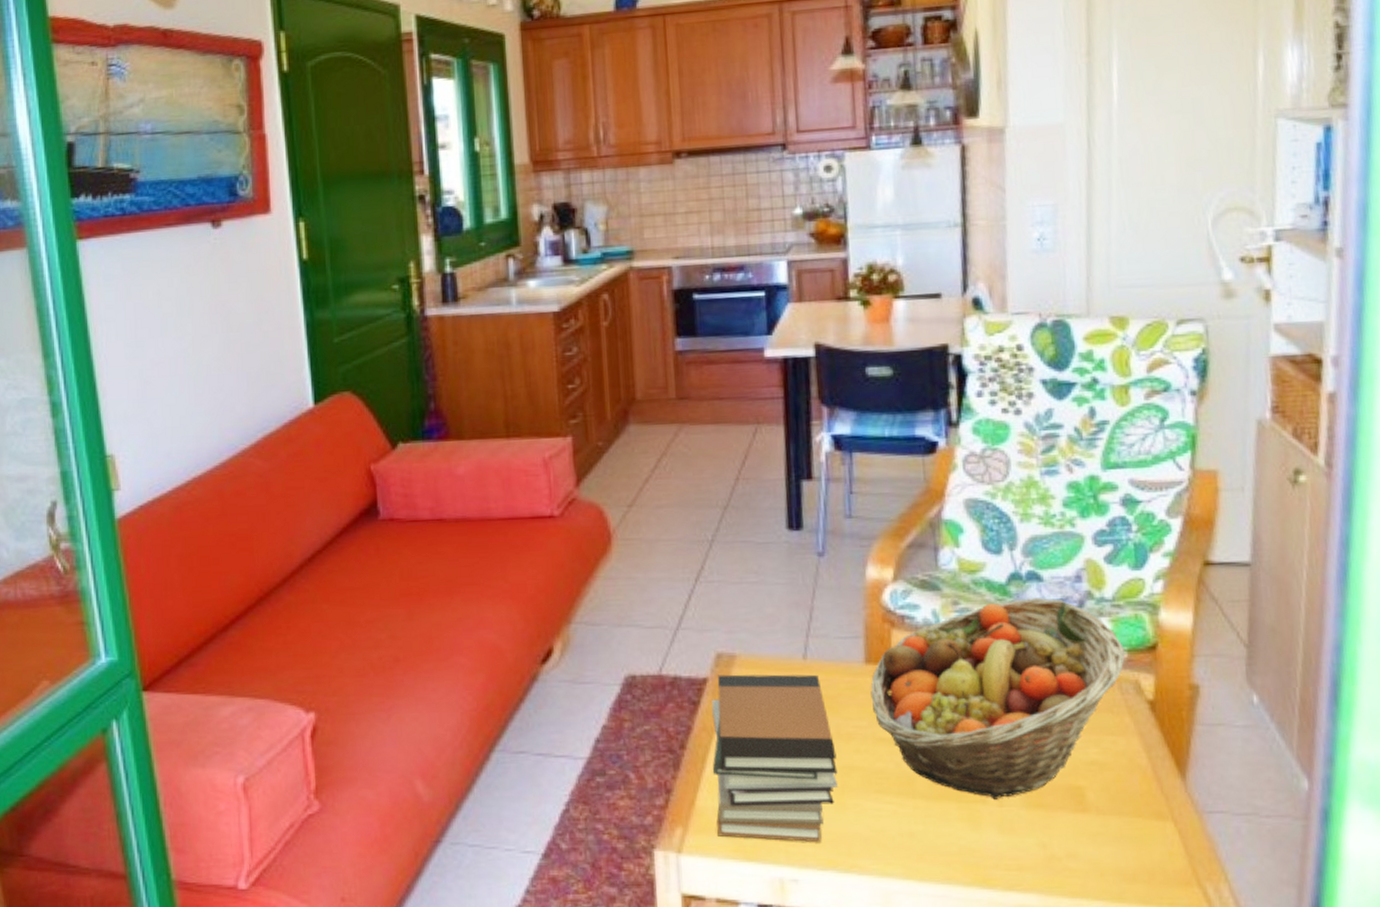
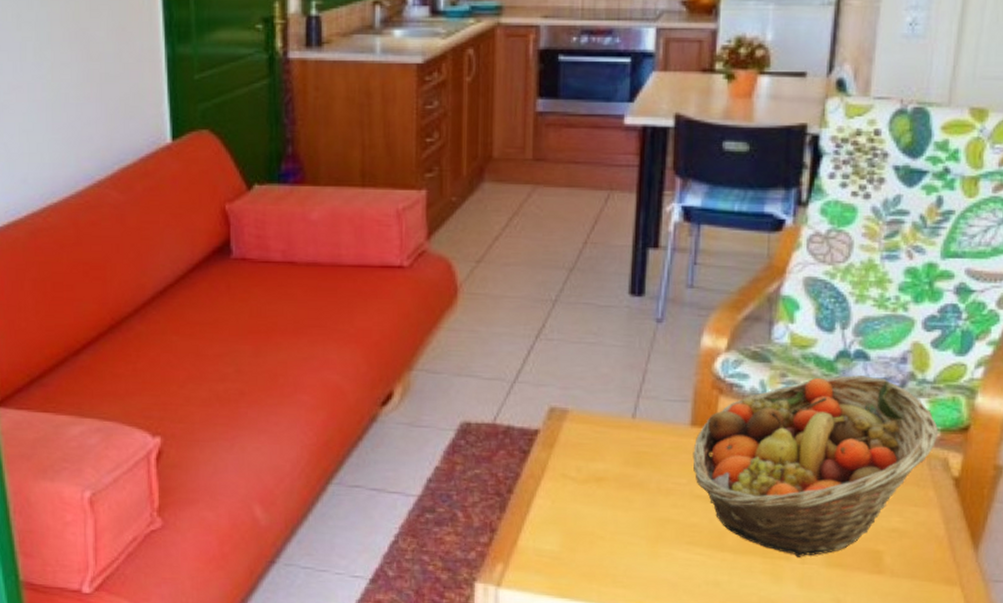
book stack: present [711,674,839,843] -> none [536,427,654,586]

